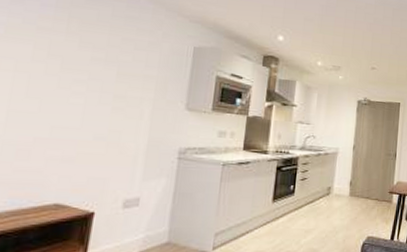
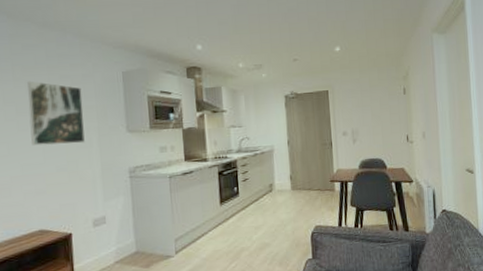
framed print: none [70,36,144,114] -> present [28,81,85,146]

